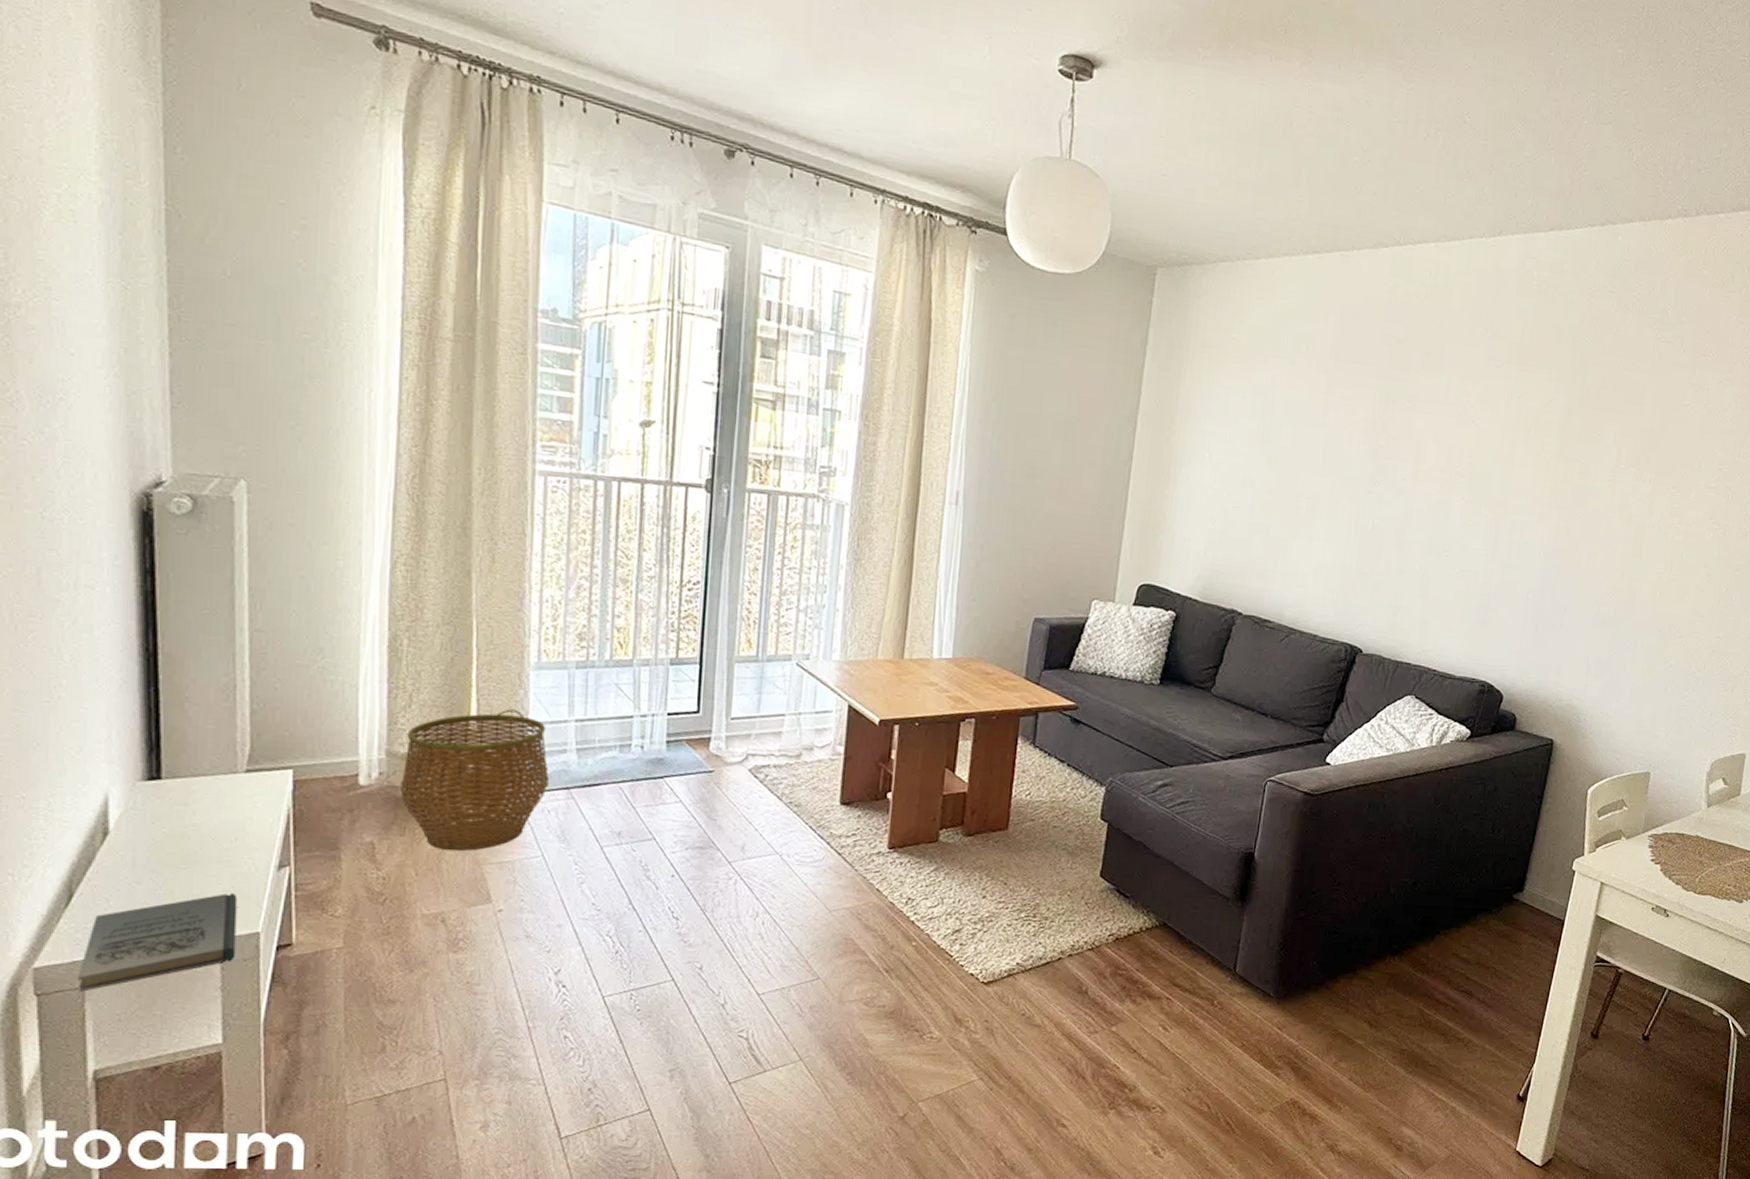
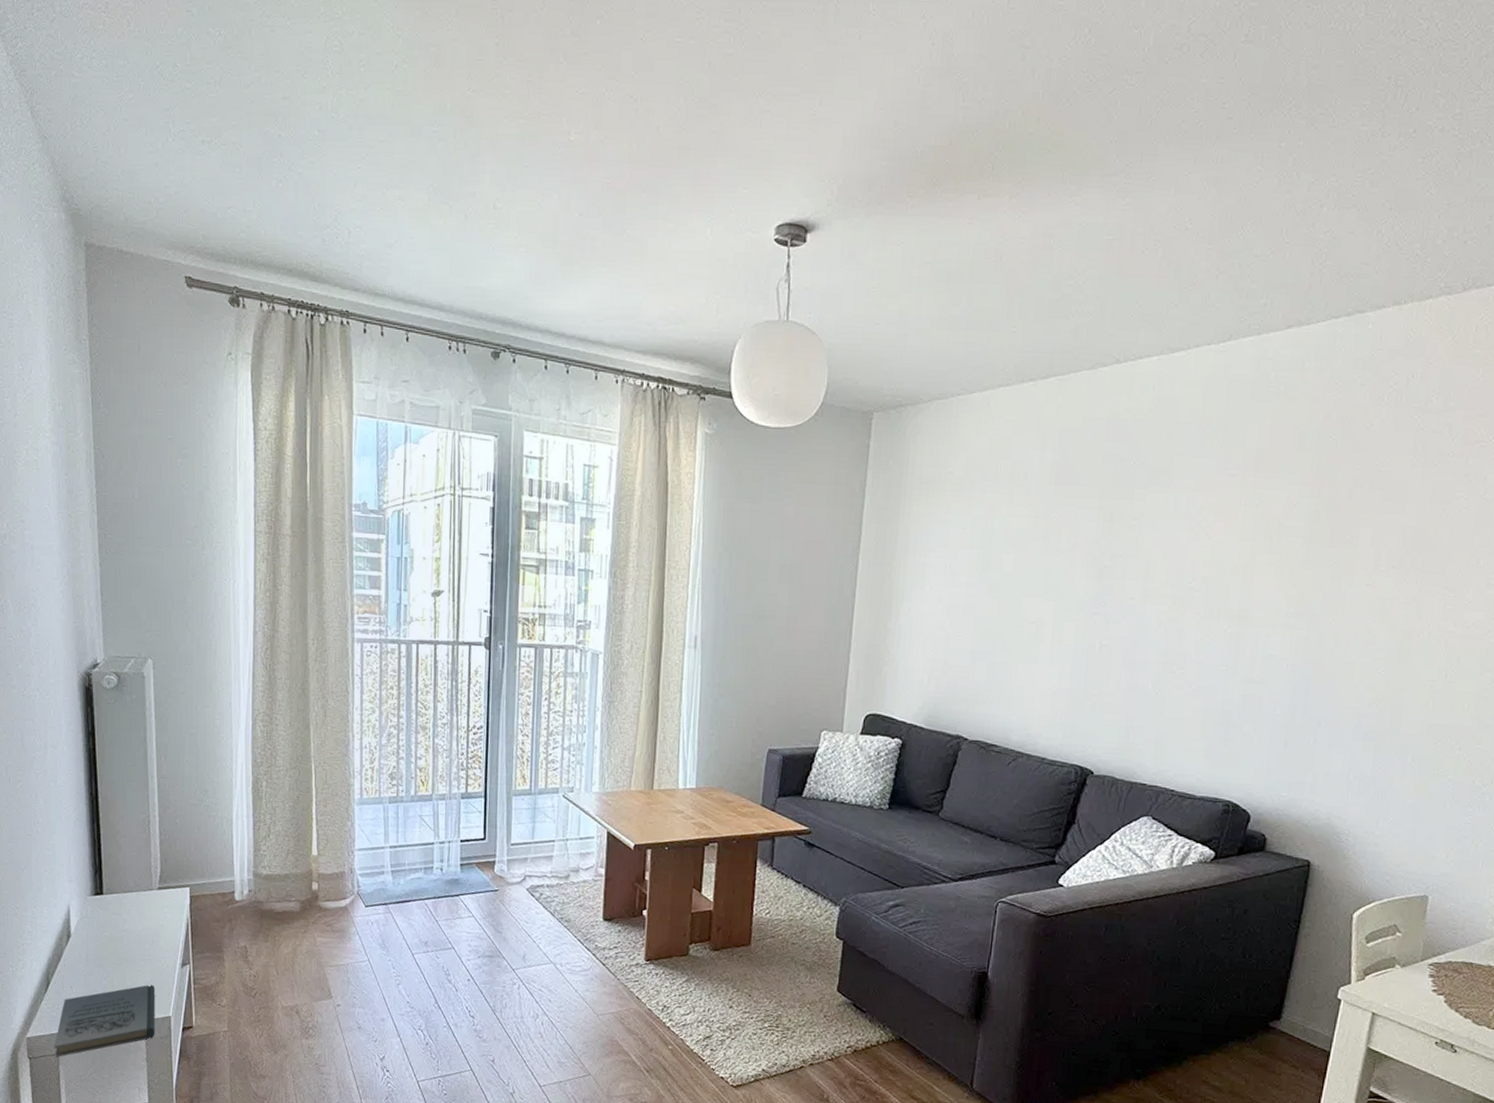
basket: present [399,709,550,851] -> none [263,837,372,955]

